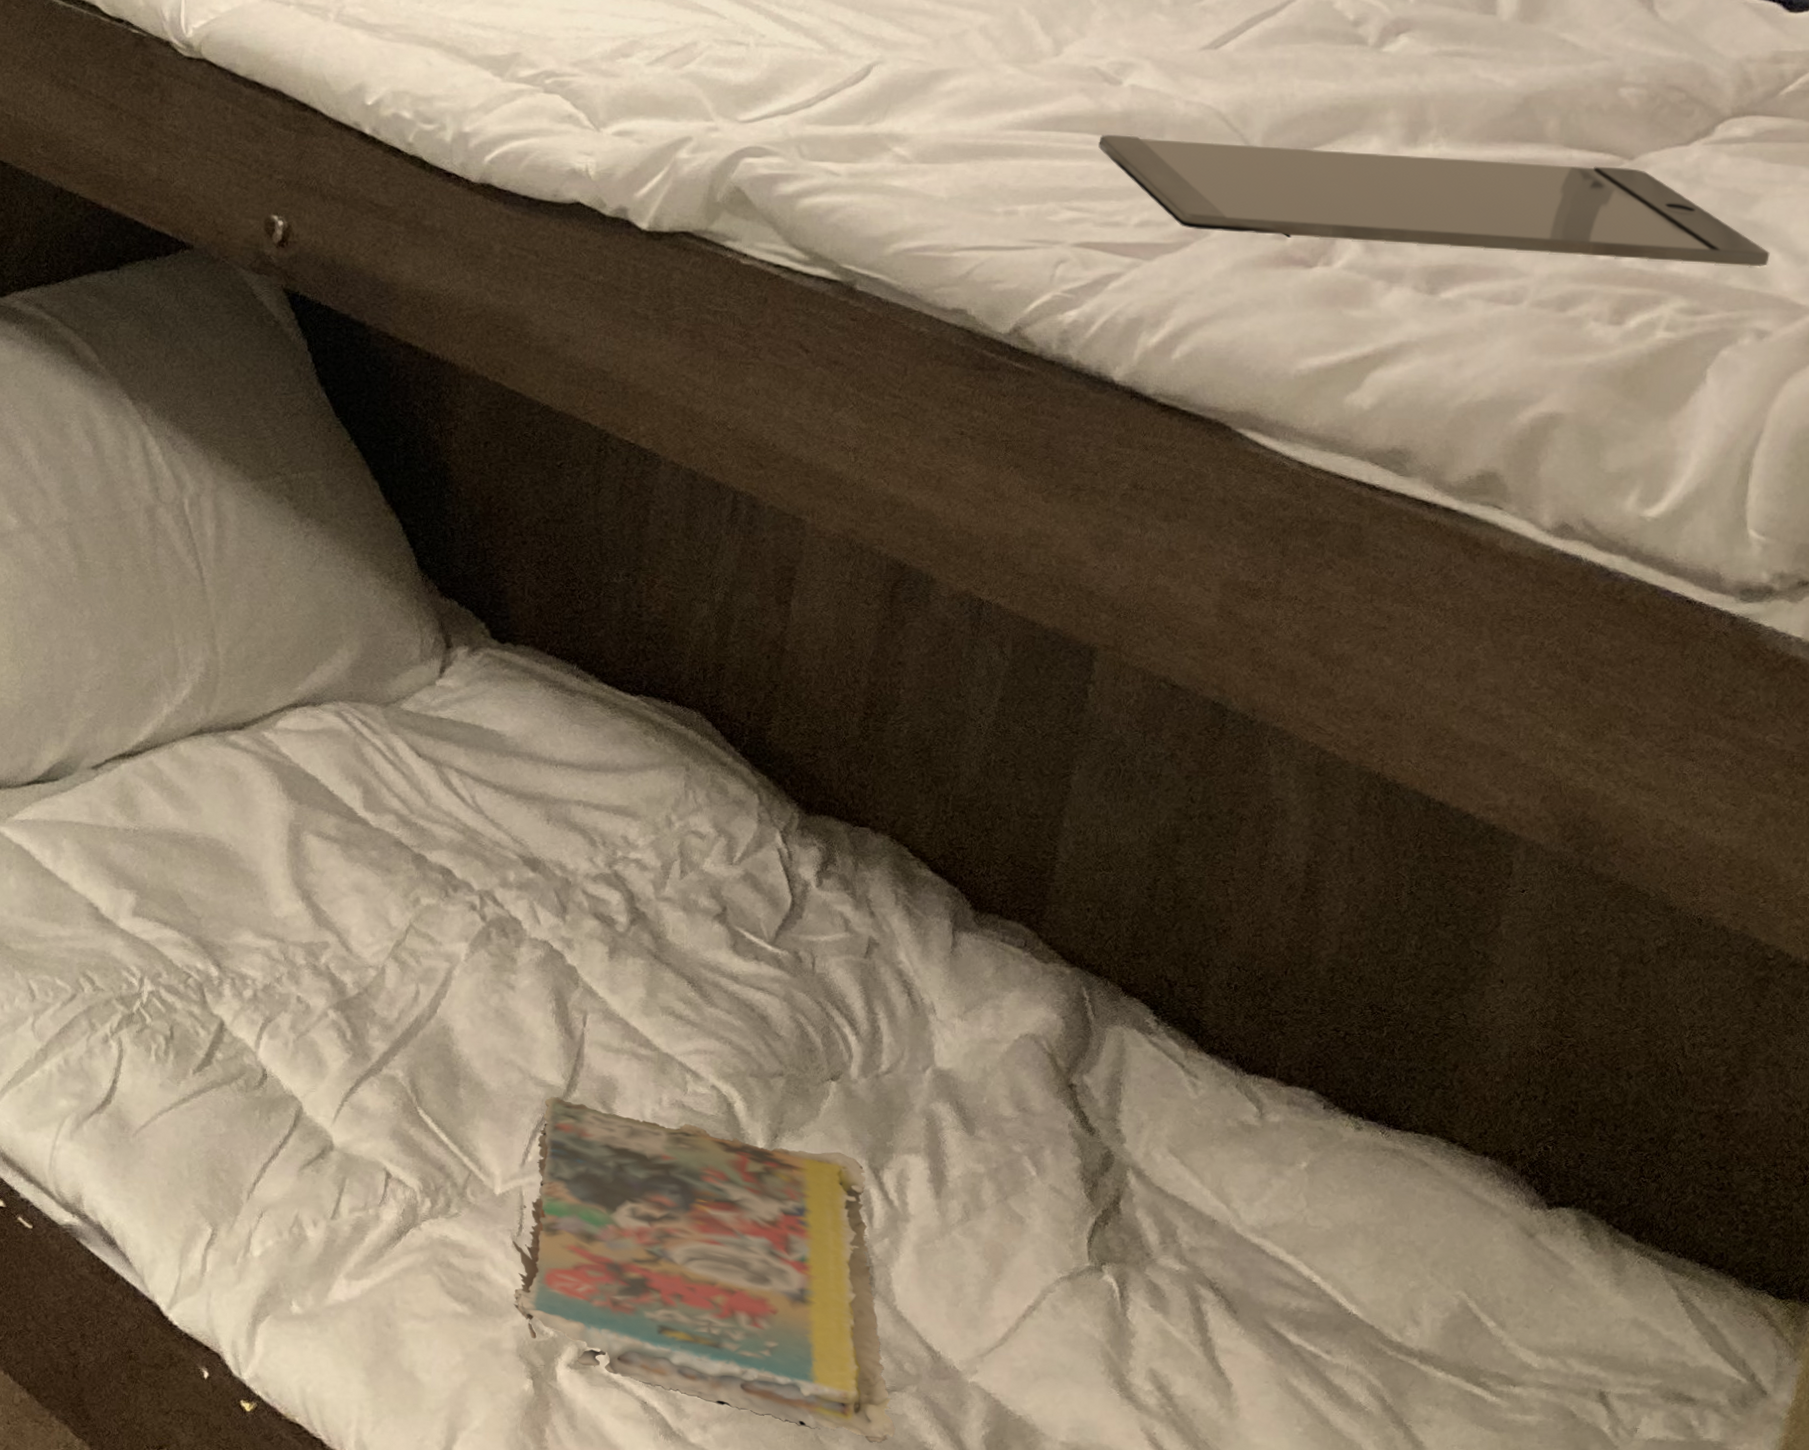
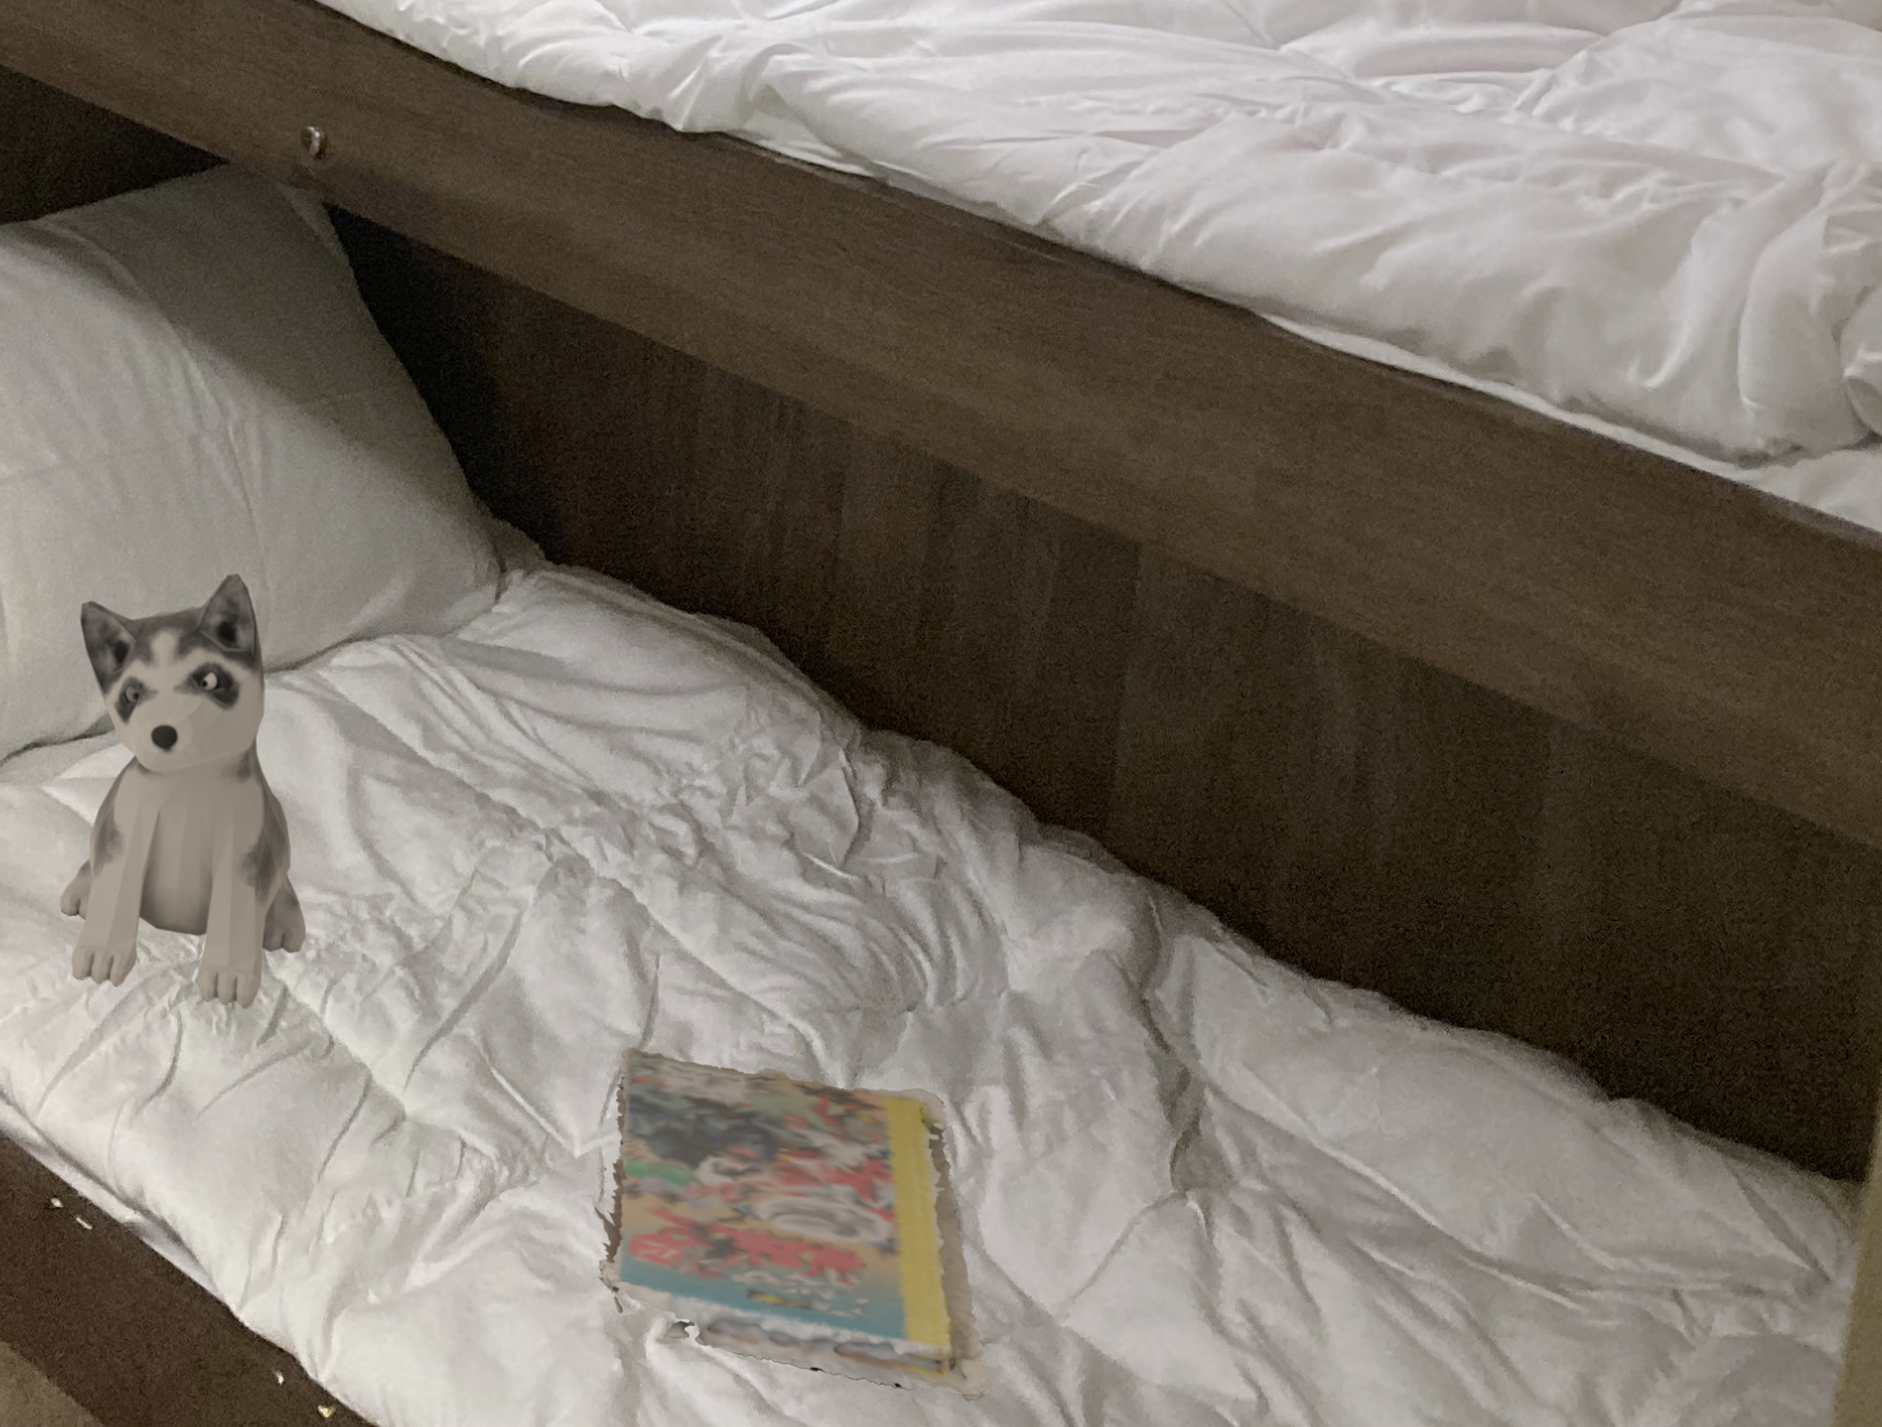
plush toy: none [9,637,244,1039] -> present [59,573,306,1008]
tablet: present [1098,135,1770,267] -> none [1112,23,1739,137]

